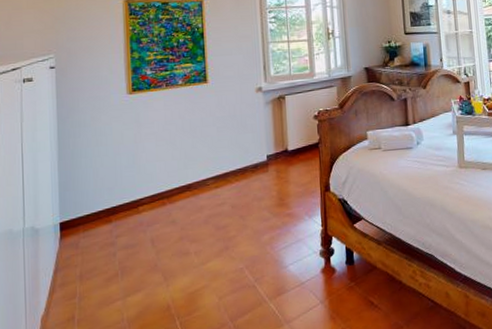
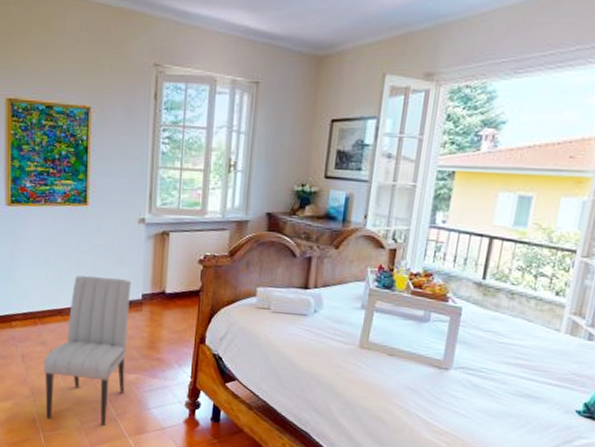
chair: none [175,144,260,302] -> present [43,275,132,425]

